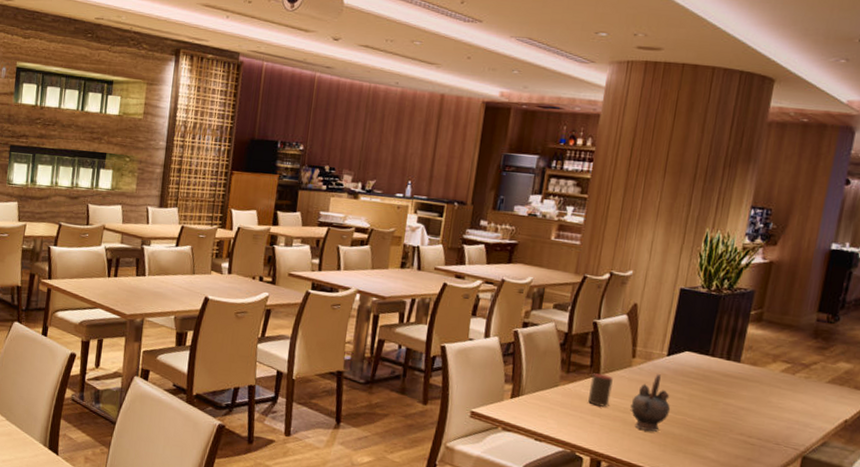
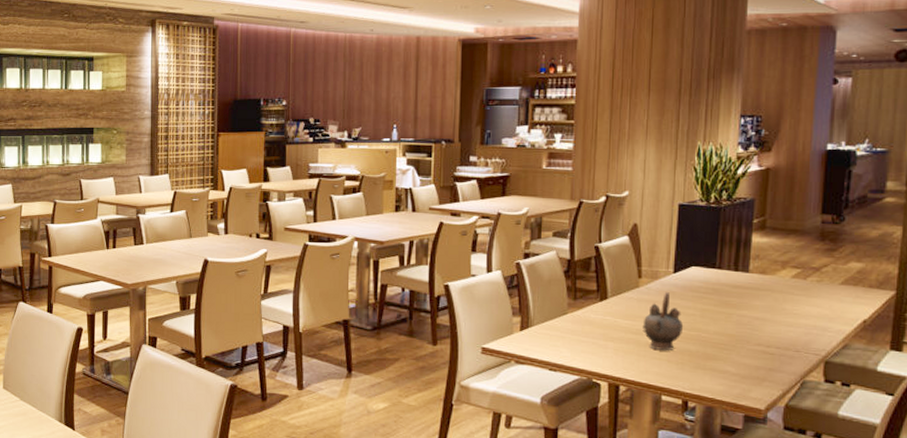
cup: present [588,373,613,407] -> none [598,297,621,330]

